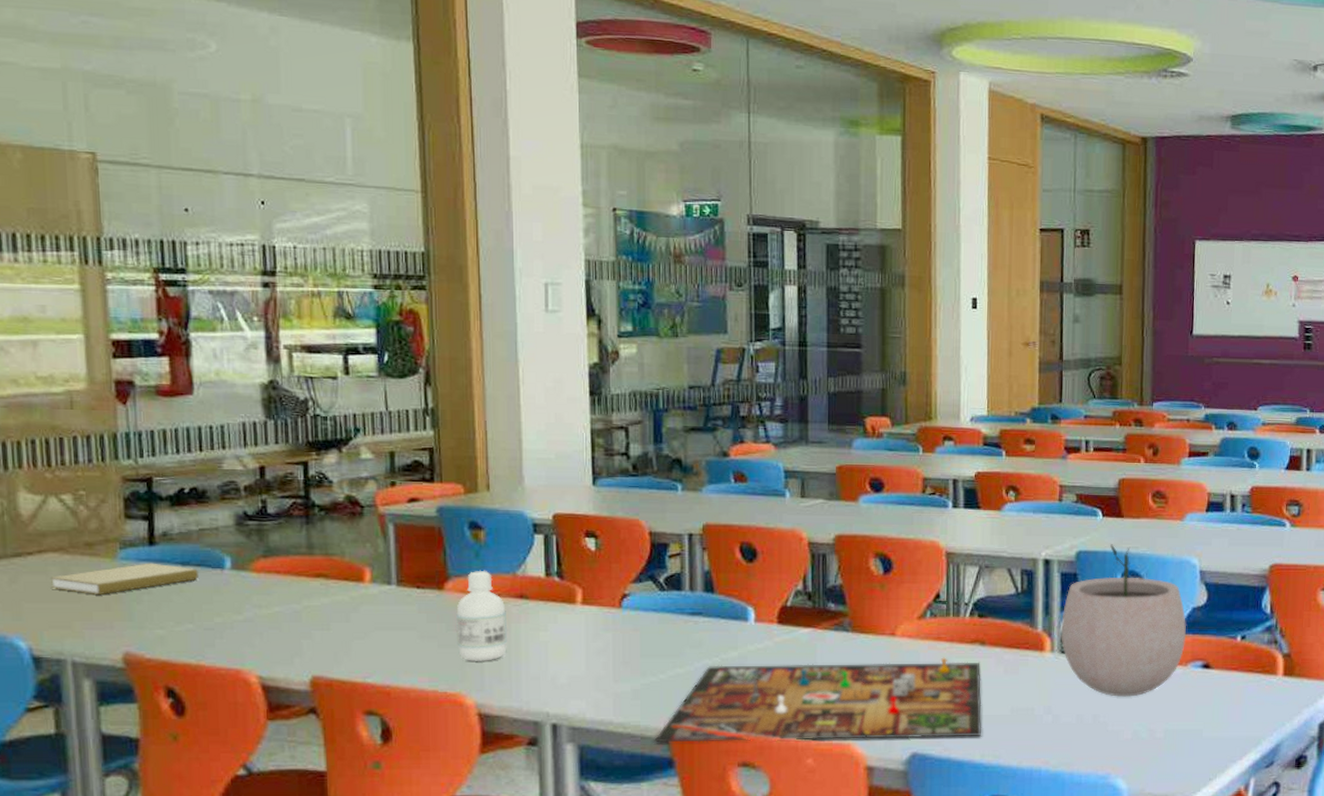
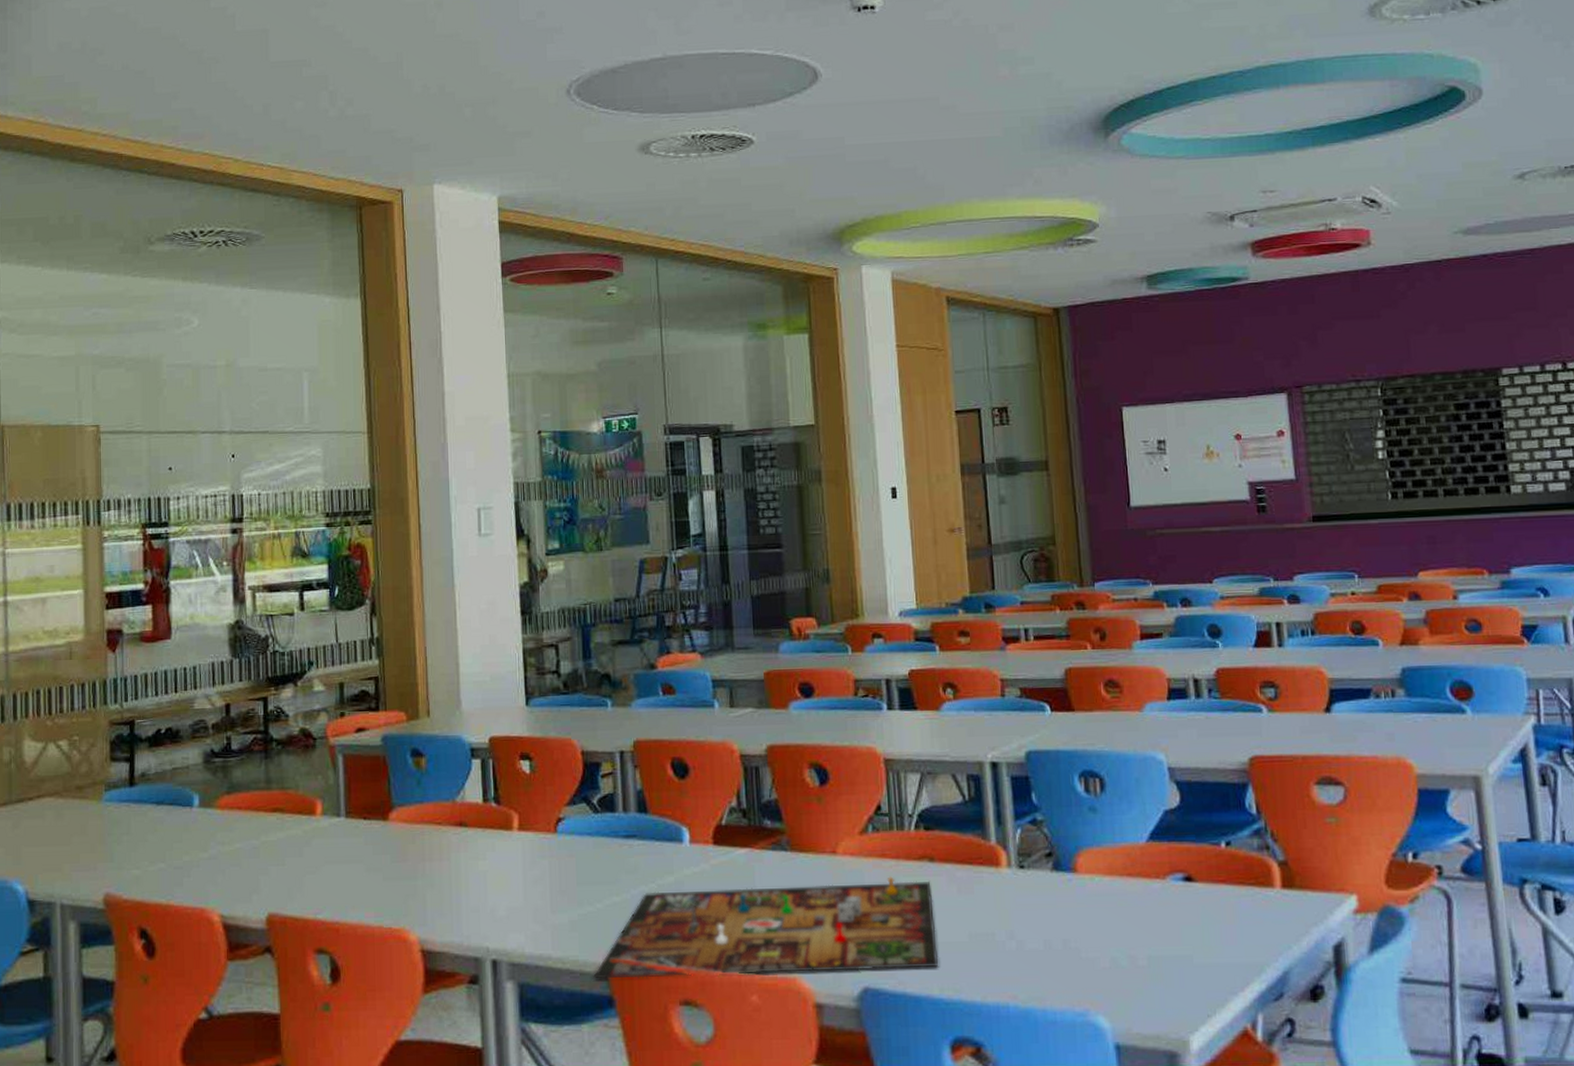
book: present [50,563,198,594] -> none [46,803,170,837]
bottle: present [456,570,508,662] -> none [400,798,449,895]
plant pot: present [1060,544,1187,697] -> none [1015,741,1161,918]

